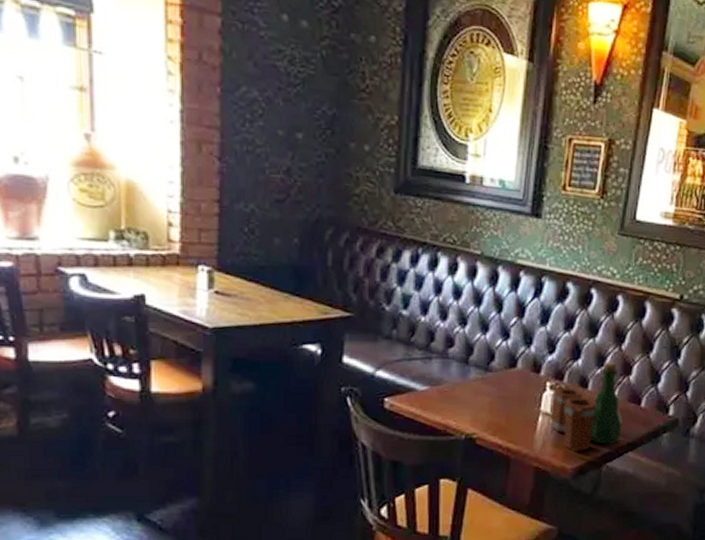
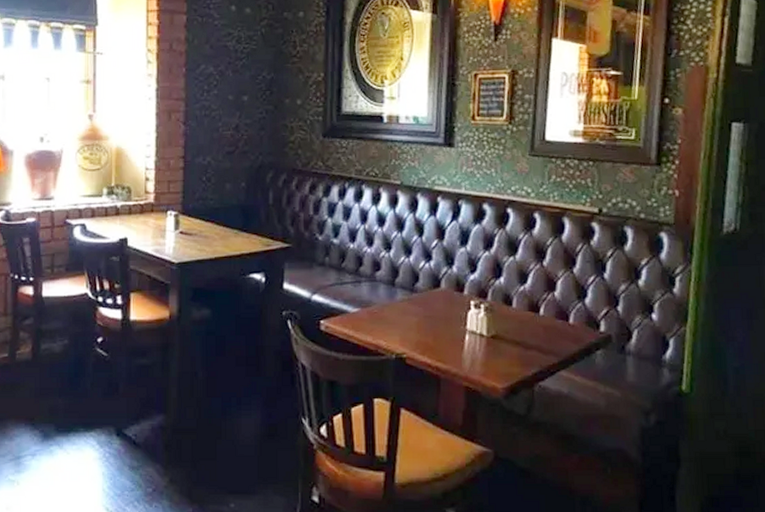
tavern set: present [549,362,623,453] -> none [475,278,552,371]

